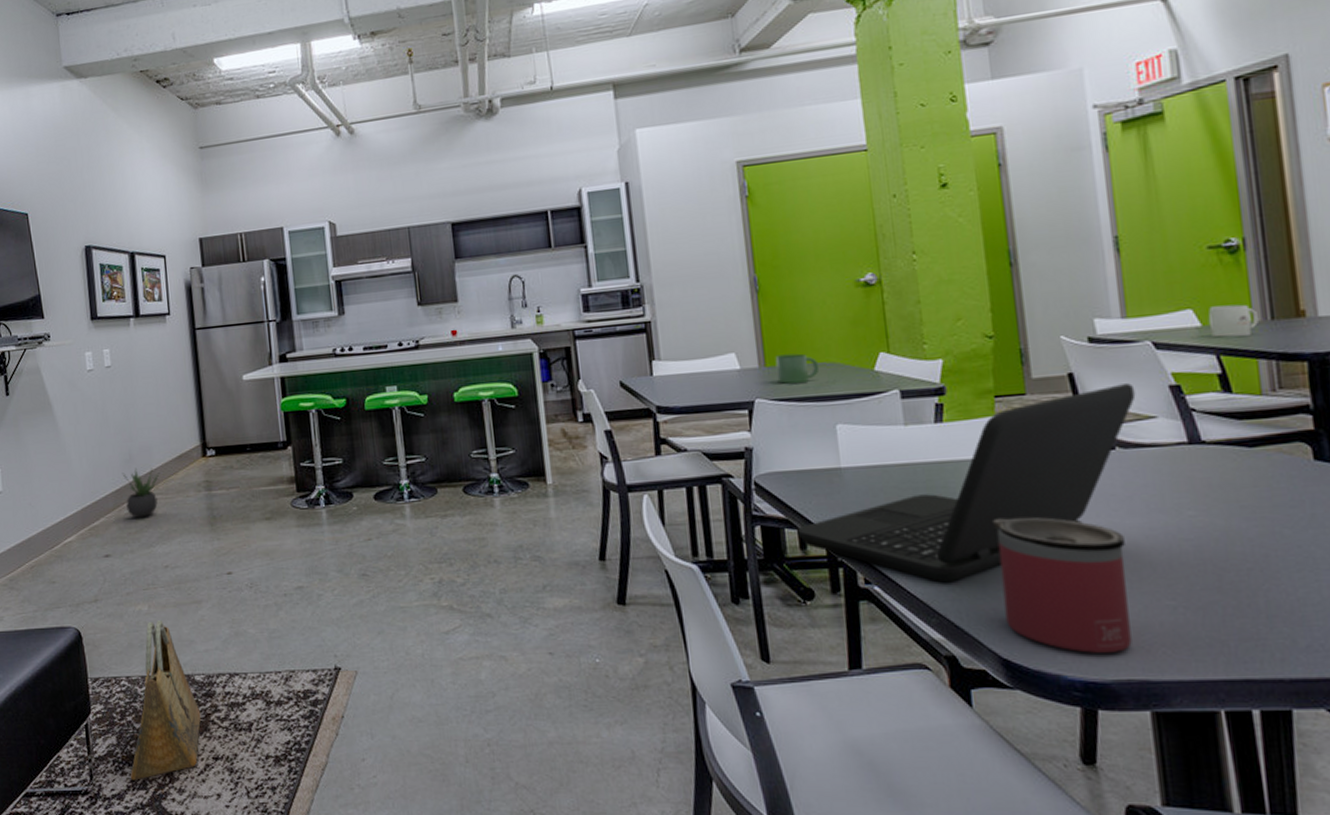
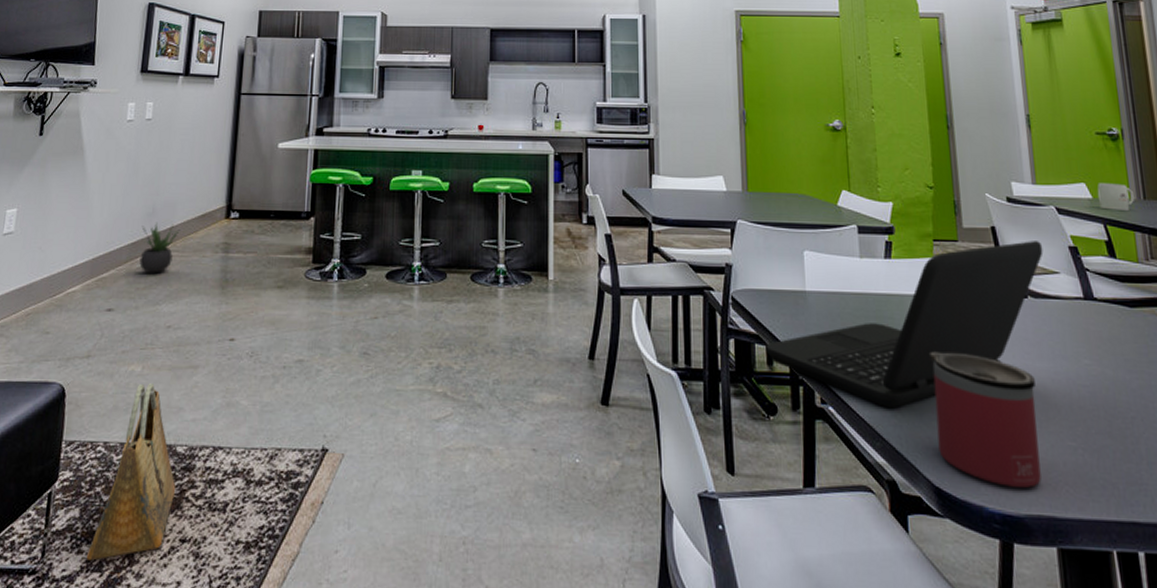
mug: present [776,353,820,385] -> none [756,182,793,211]

